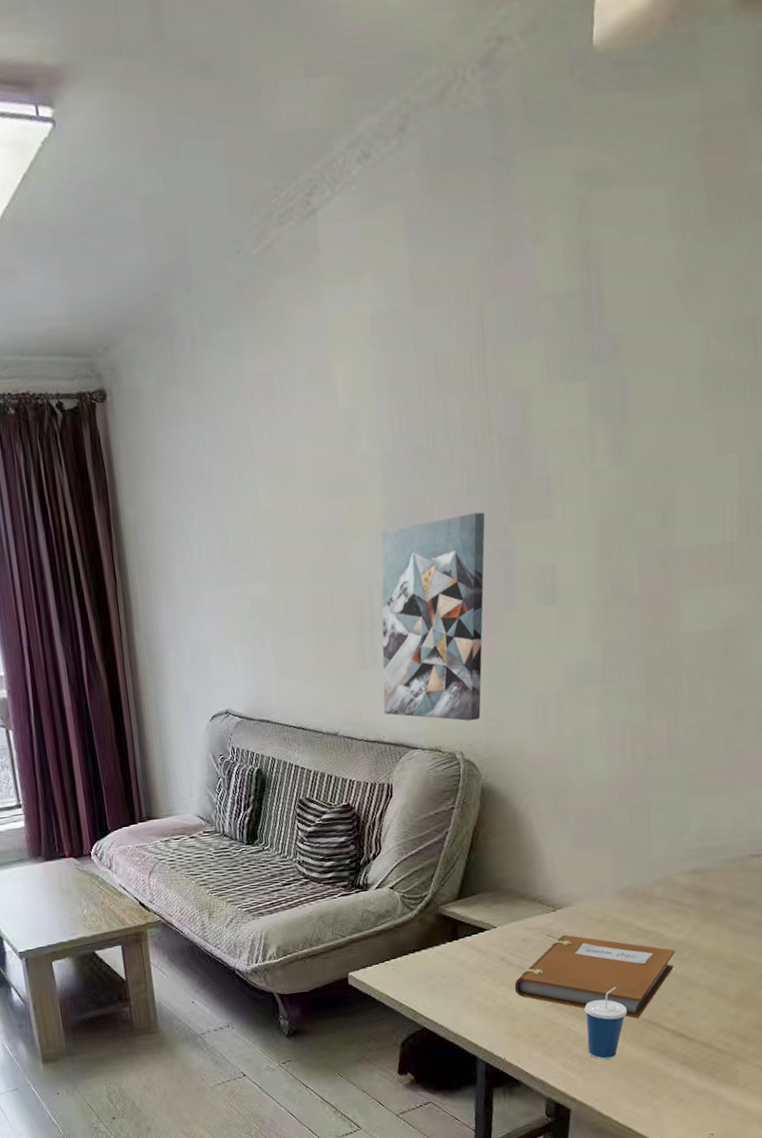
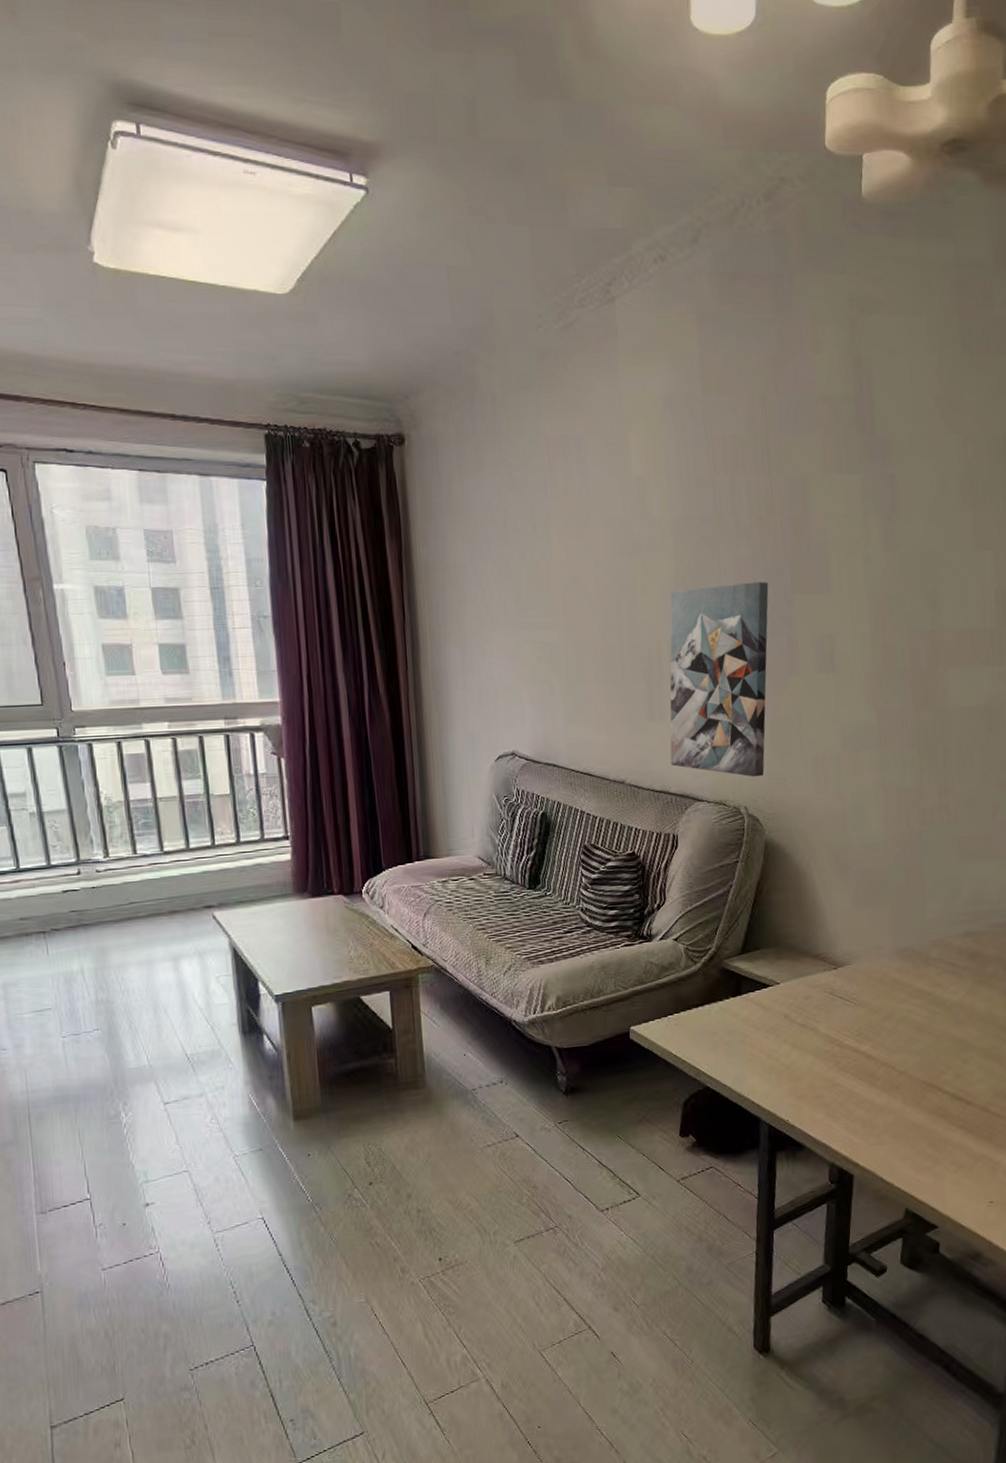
notebook: present [514,934,675,1019] -> none [797,993,952,1081]
cup: present [584,986,628,1060] -> none [866,1047,908,1123]

